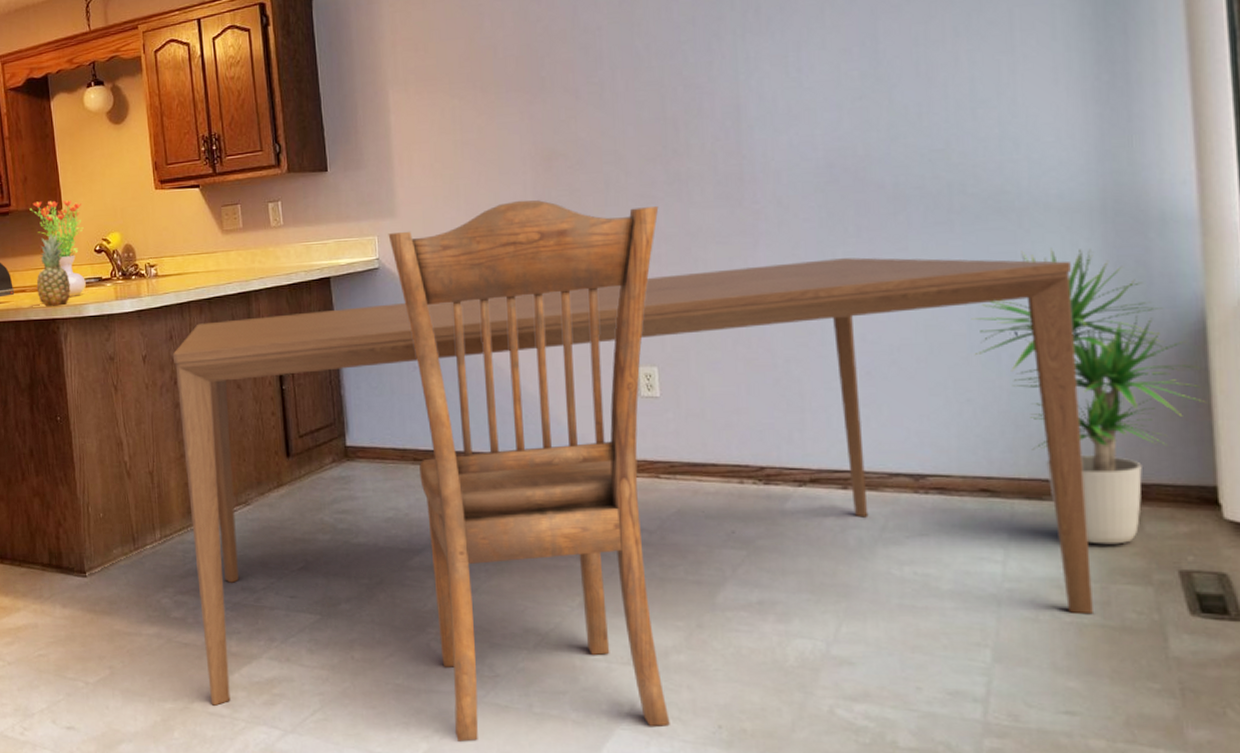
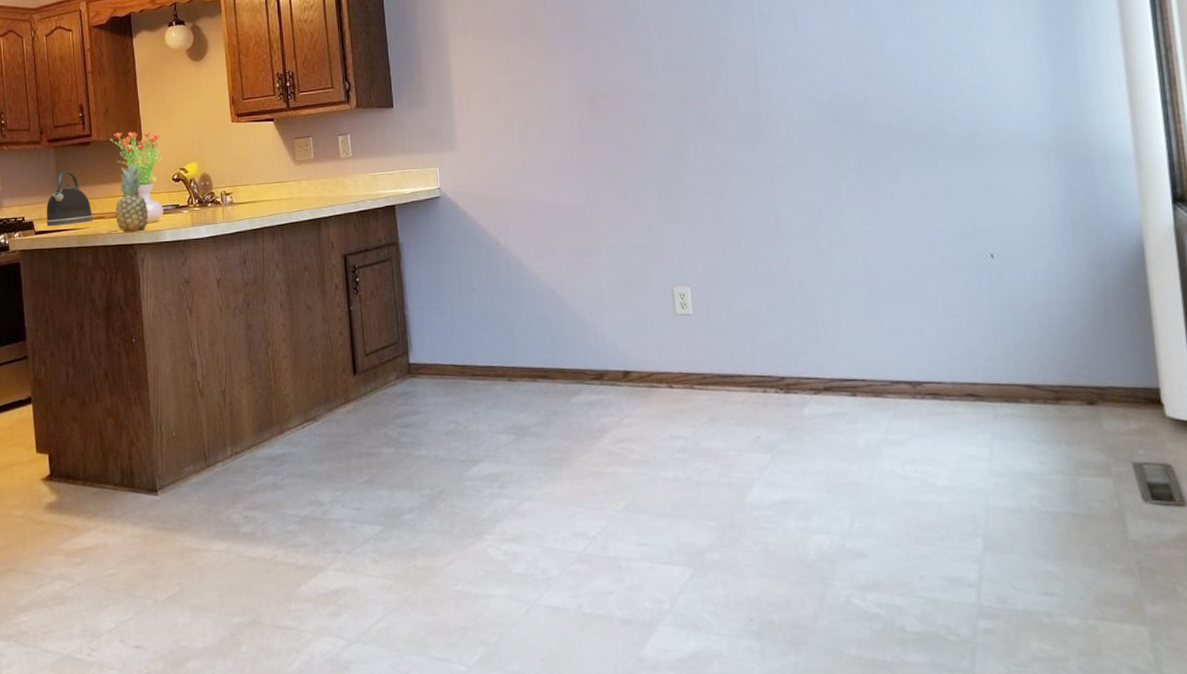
dining table: present [172,257,1093,706] -> none [246,189,1065,618]
dining chair: present [388,200,670,742] -> none [448,135,706,644]
potted plant: present [971,247,1205,545] -> none [954,181,1146,441]

